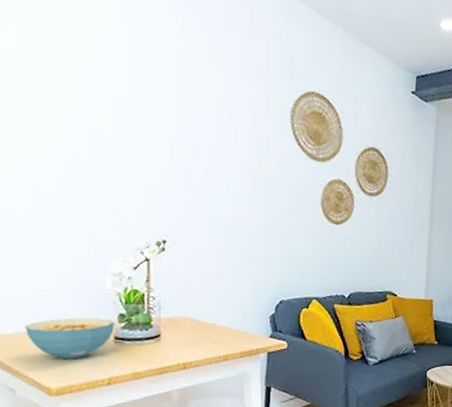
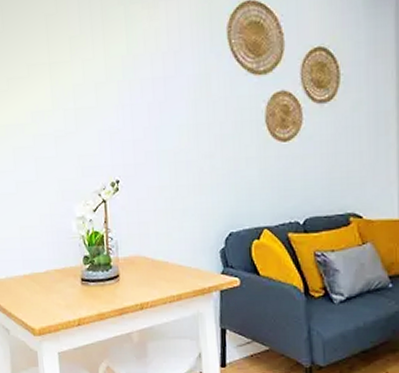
cereal bowl: present [25,317,114,359] -> none [14,261,81,301]

